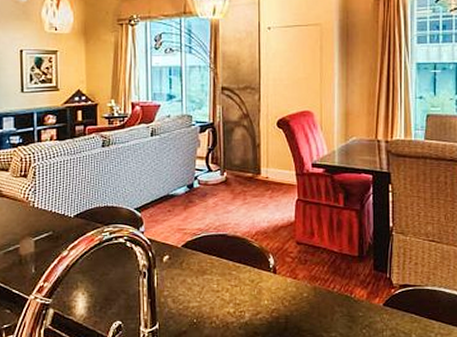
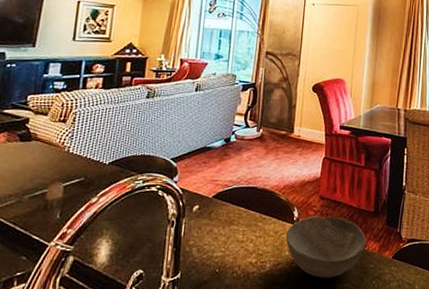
bowl: none [263,262,352,327] -> present [285,216,366,278]

